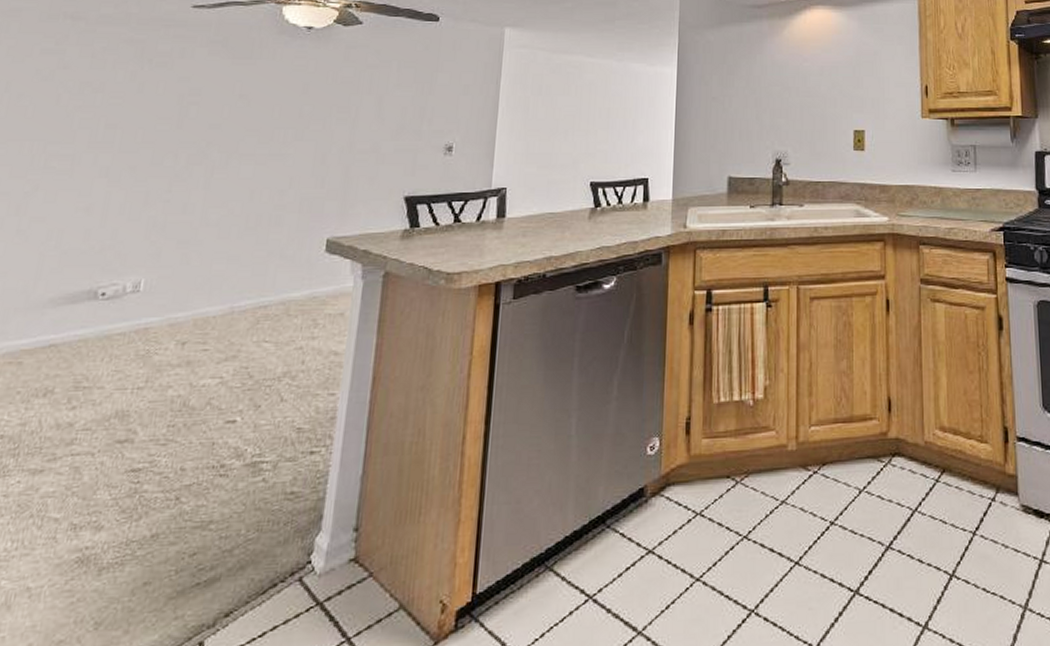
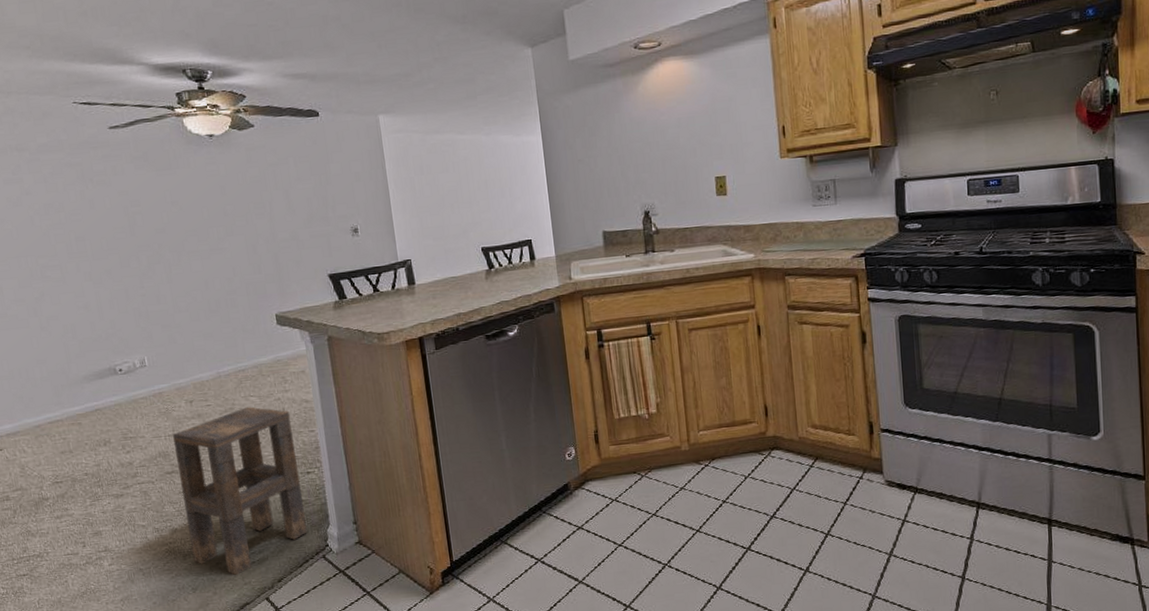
side table: none [112,356,309,603] -> present [173,407,307,575]

